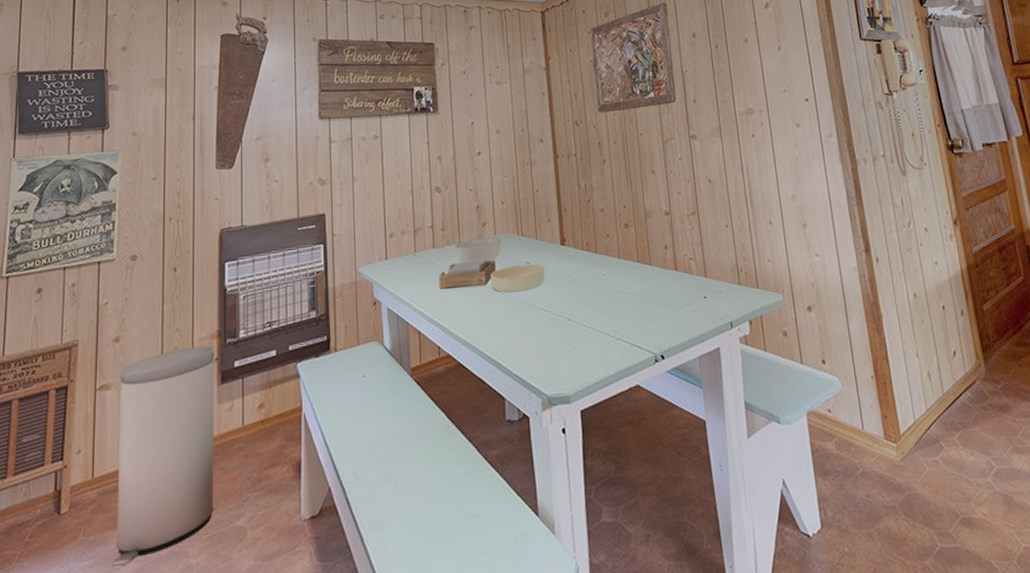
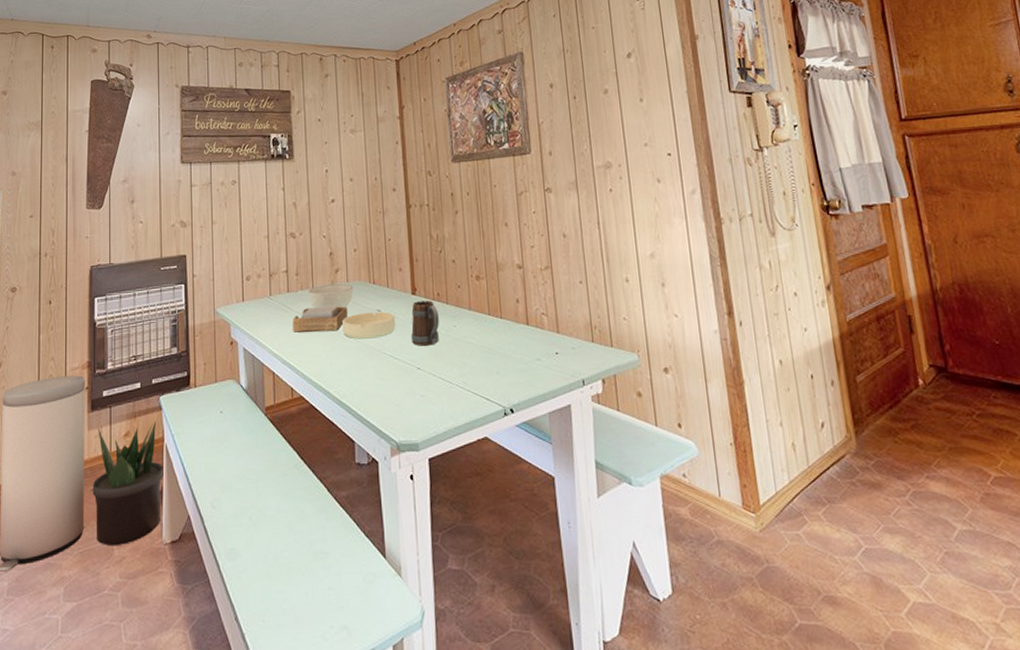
planter: none [222,390,302,527] -> present [92,421,164,545]
beer mug: none [560,250,589,297] -> present [411,300,439,346]

